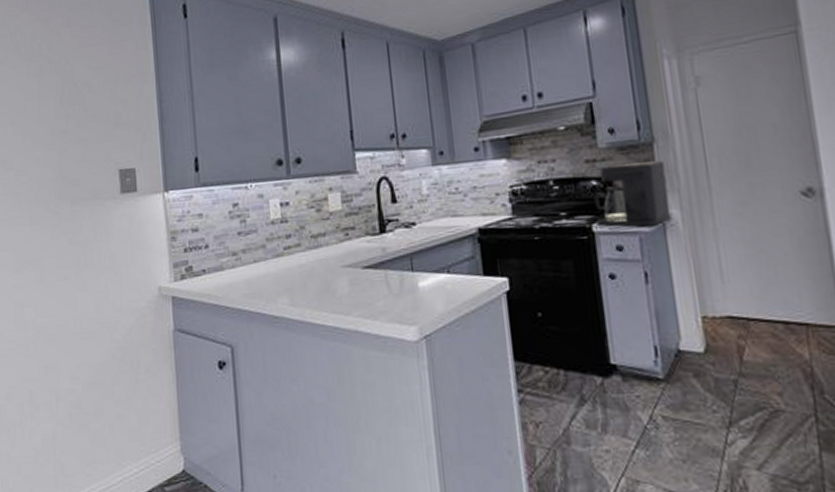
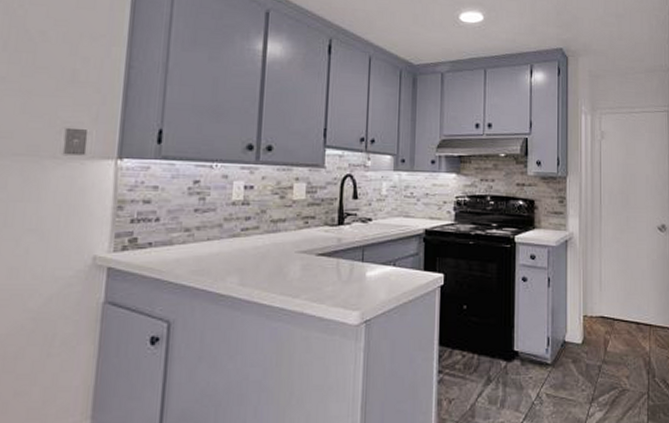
coffee maker: present [593,160,672,228] -> none [518,189,572,243]

